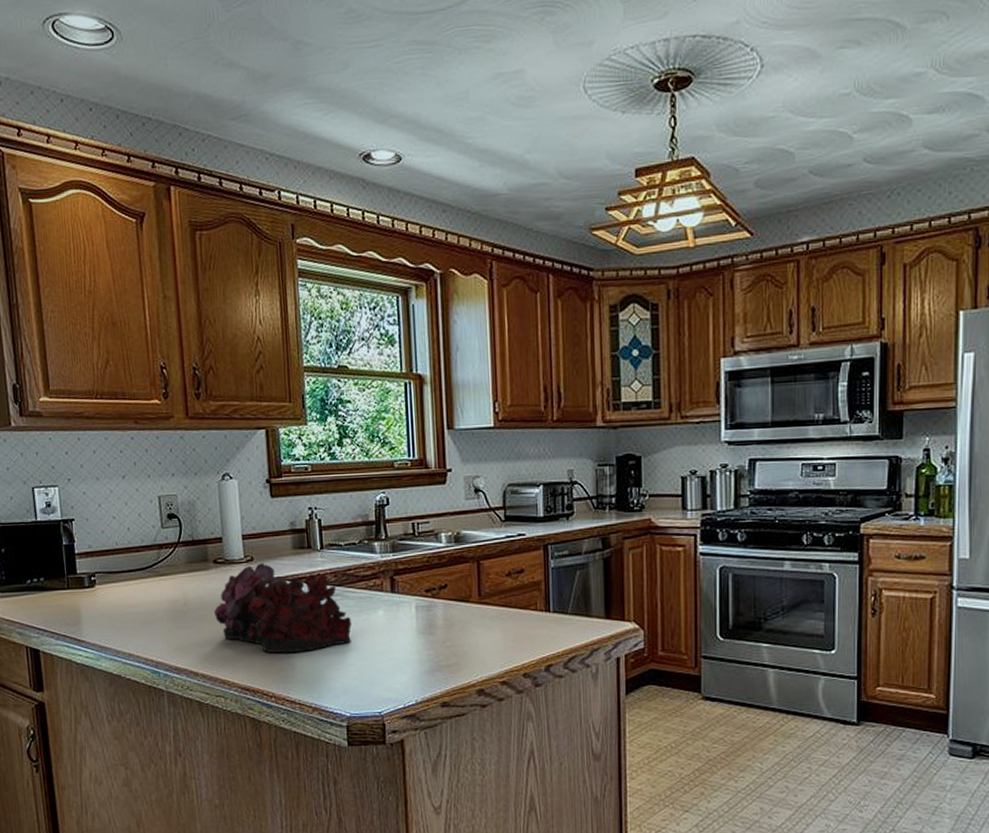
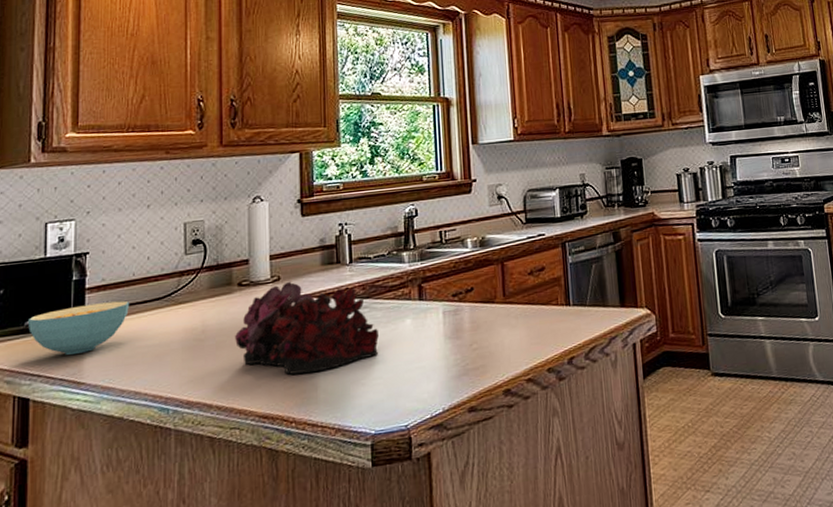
cereal bowl: none [28,568,116,614] -> present [27,301,130,355]

